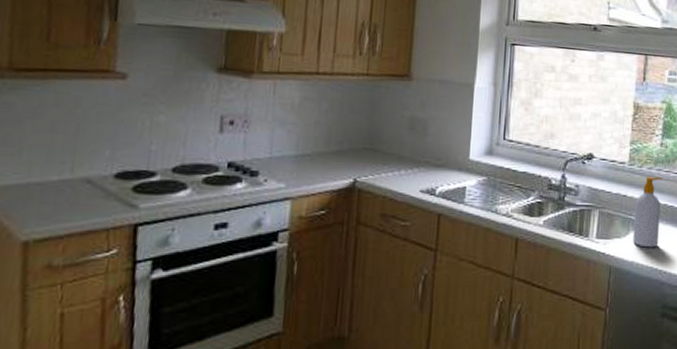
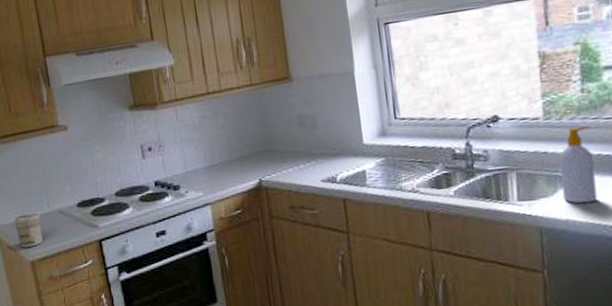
jar: none [11,177,55,222] -> present [14,213,43,248]

